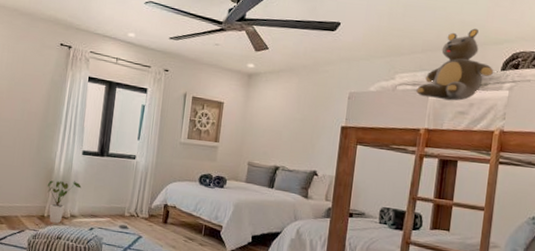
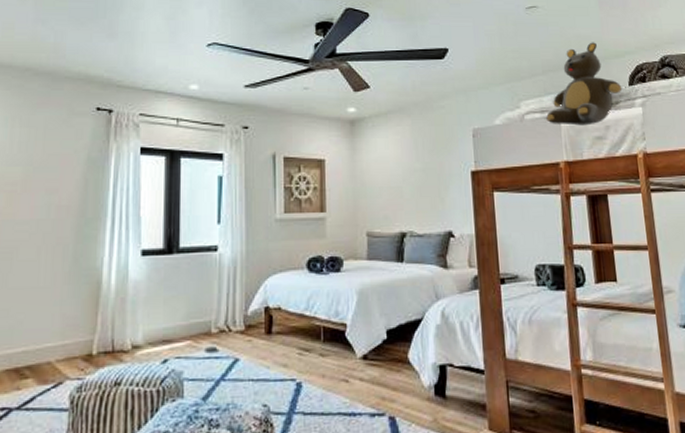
house plant: present [47,180,82,224] -> none [93,295,145,363]

